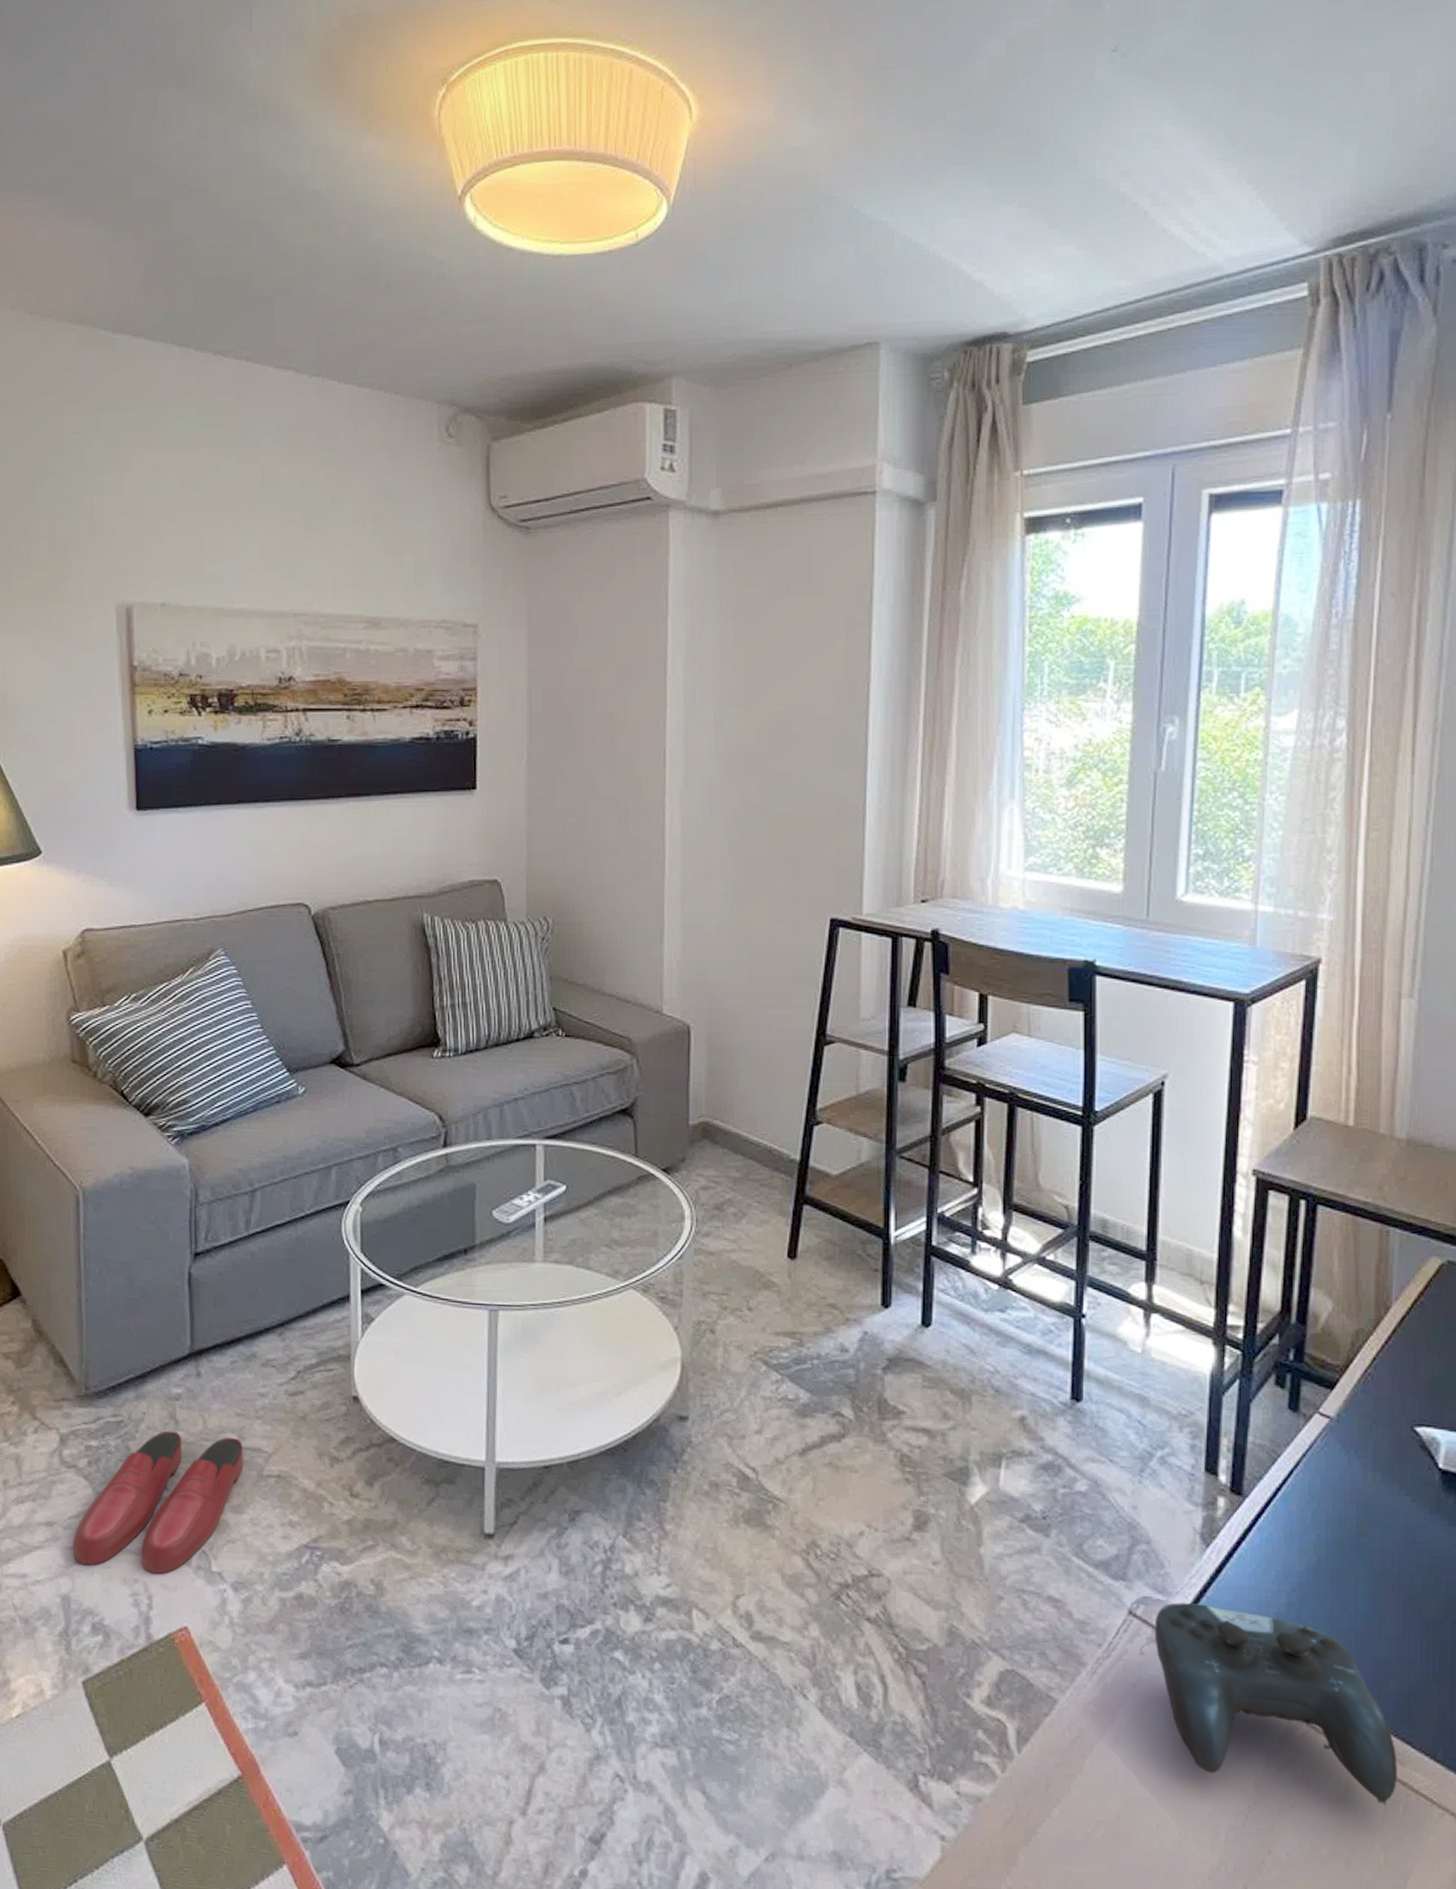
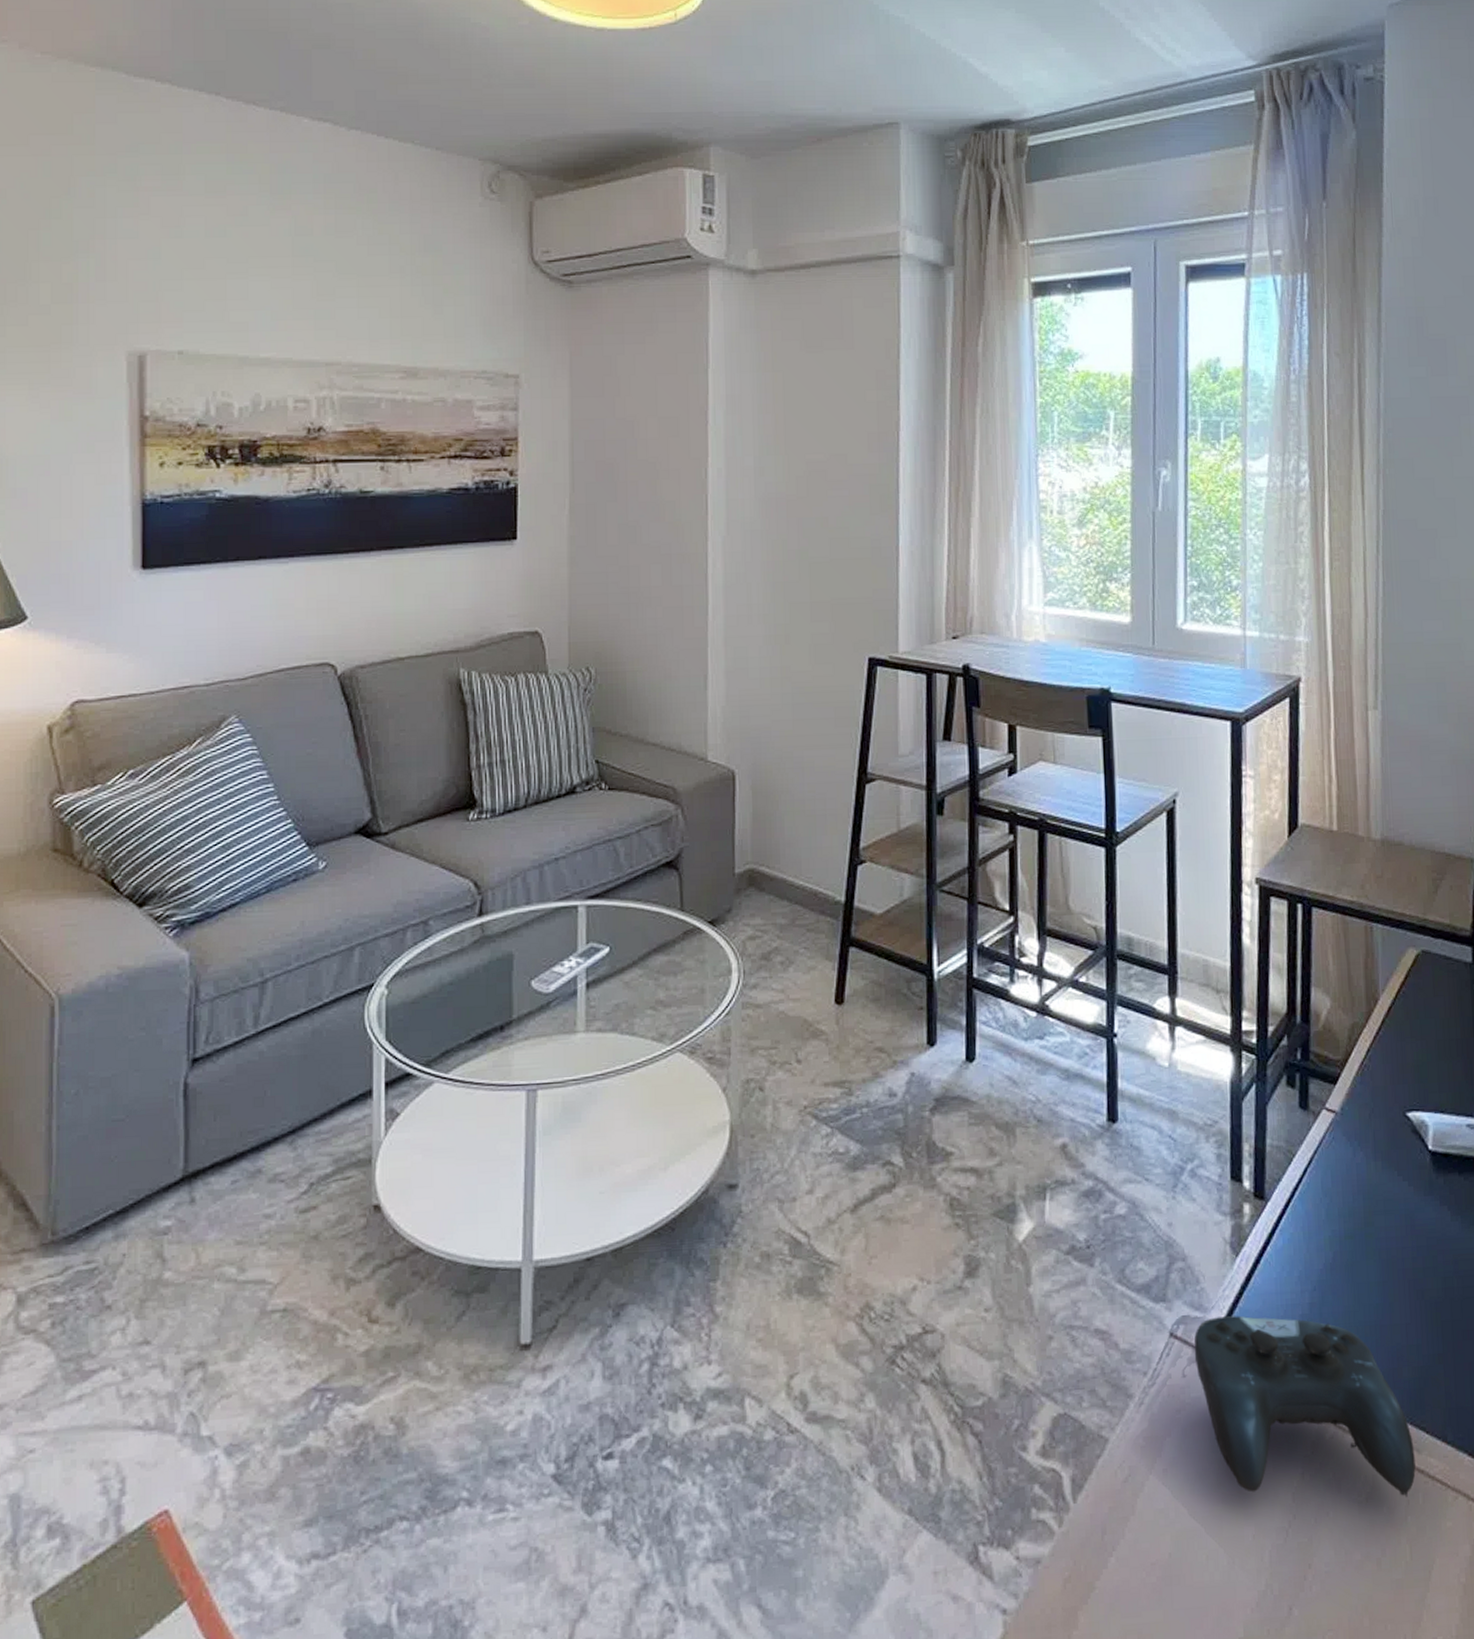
slippers: present [73,1431,243,1574] -> none [27,1271,243,1453]

